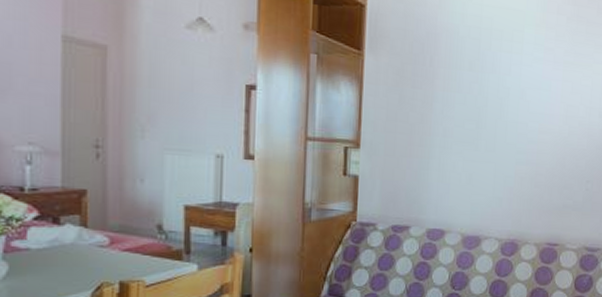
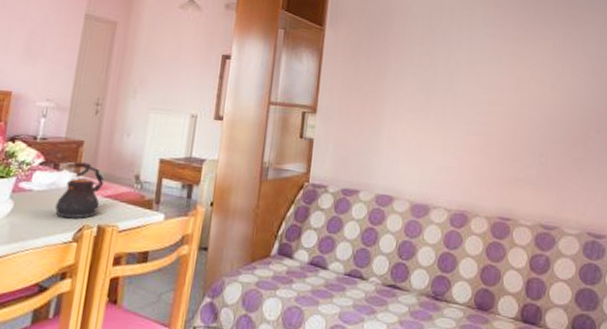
teapot: none [62,214,120,277] -> present [54,162,105,219]

